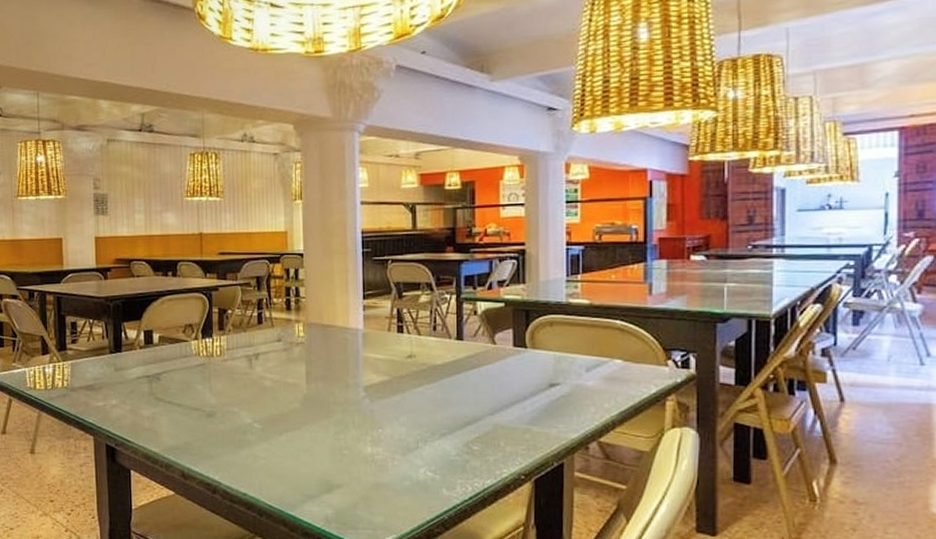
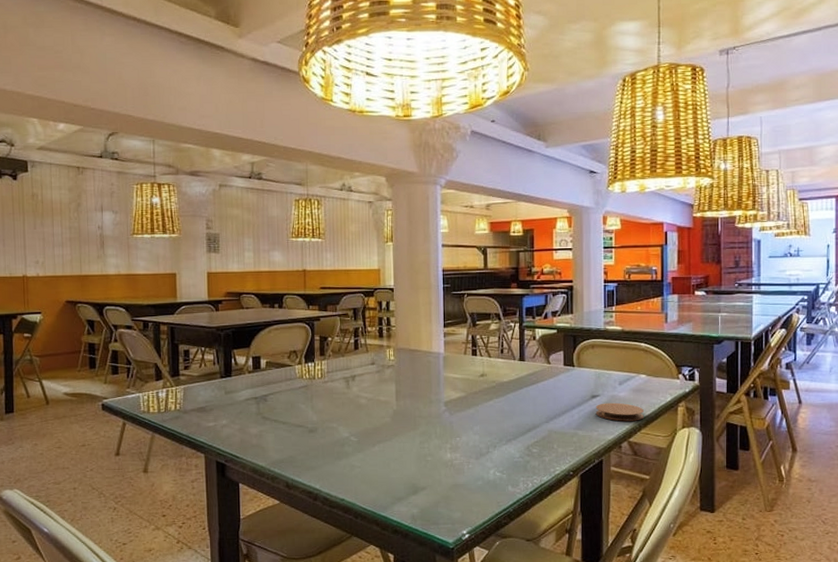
coaster: none [554,393,620,417] -> present [595,402,645,421]

